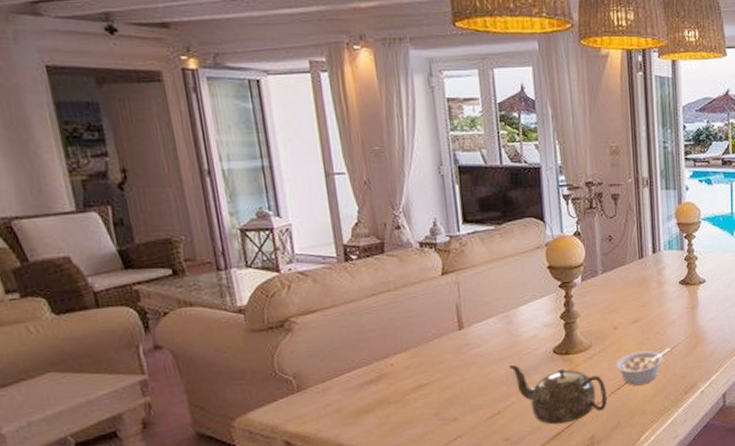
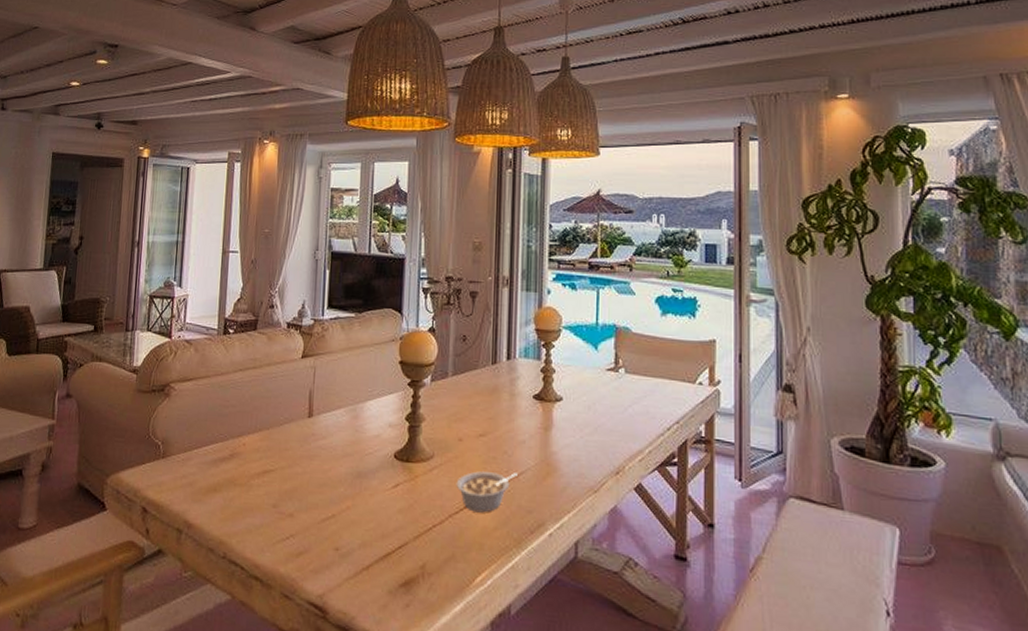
teapot: present [509,364,608,425] -> none [349,463,445,543]

